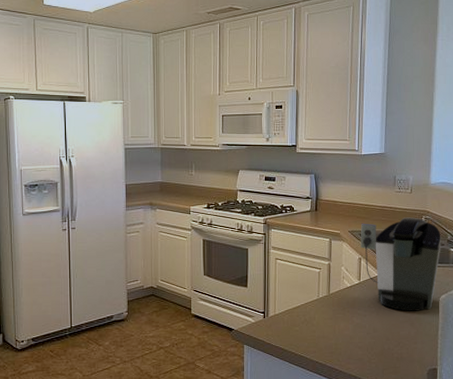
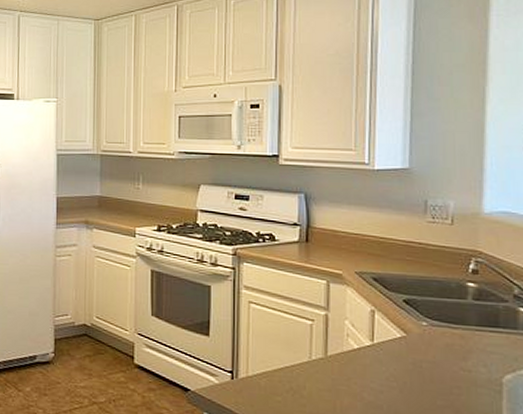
coffee maker: present [360,217,441,311] -> none [373,258,504,395]

